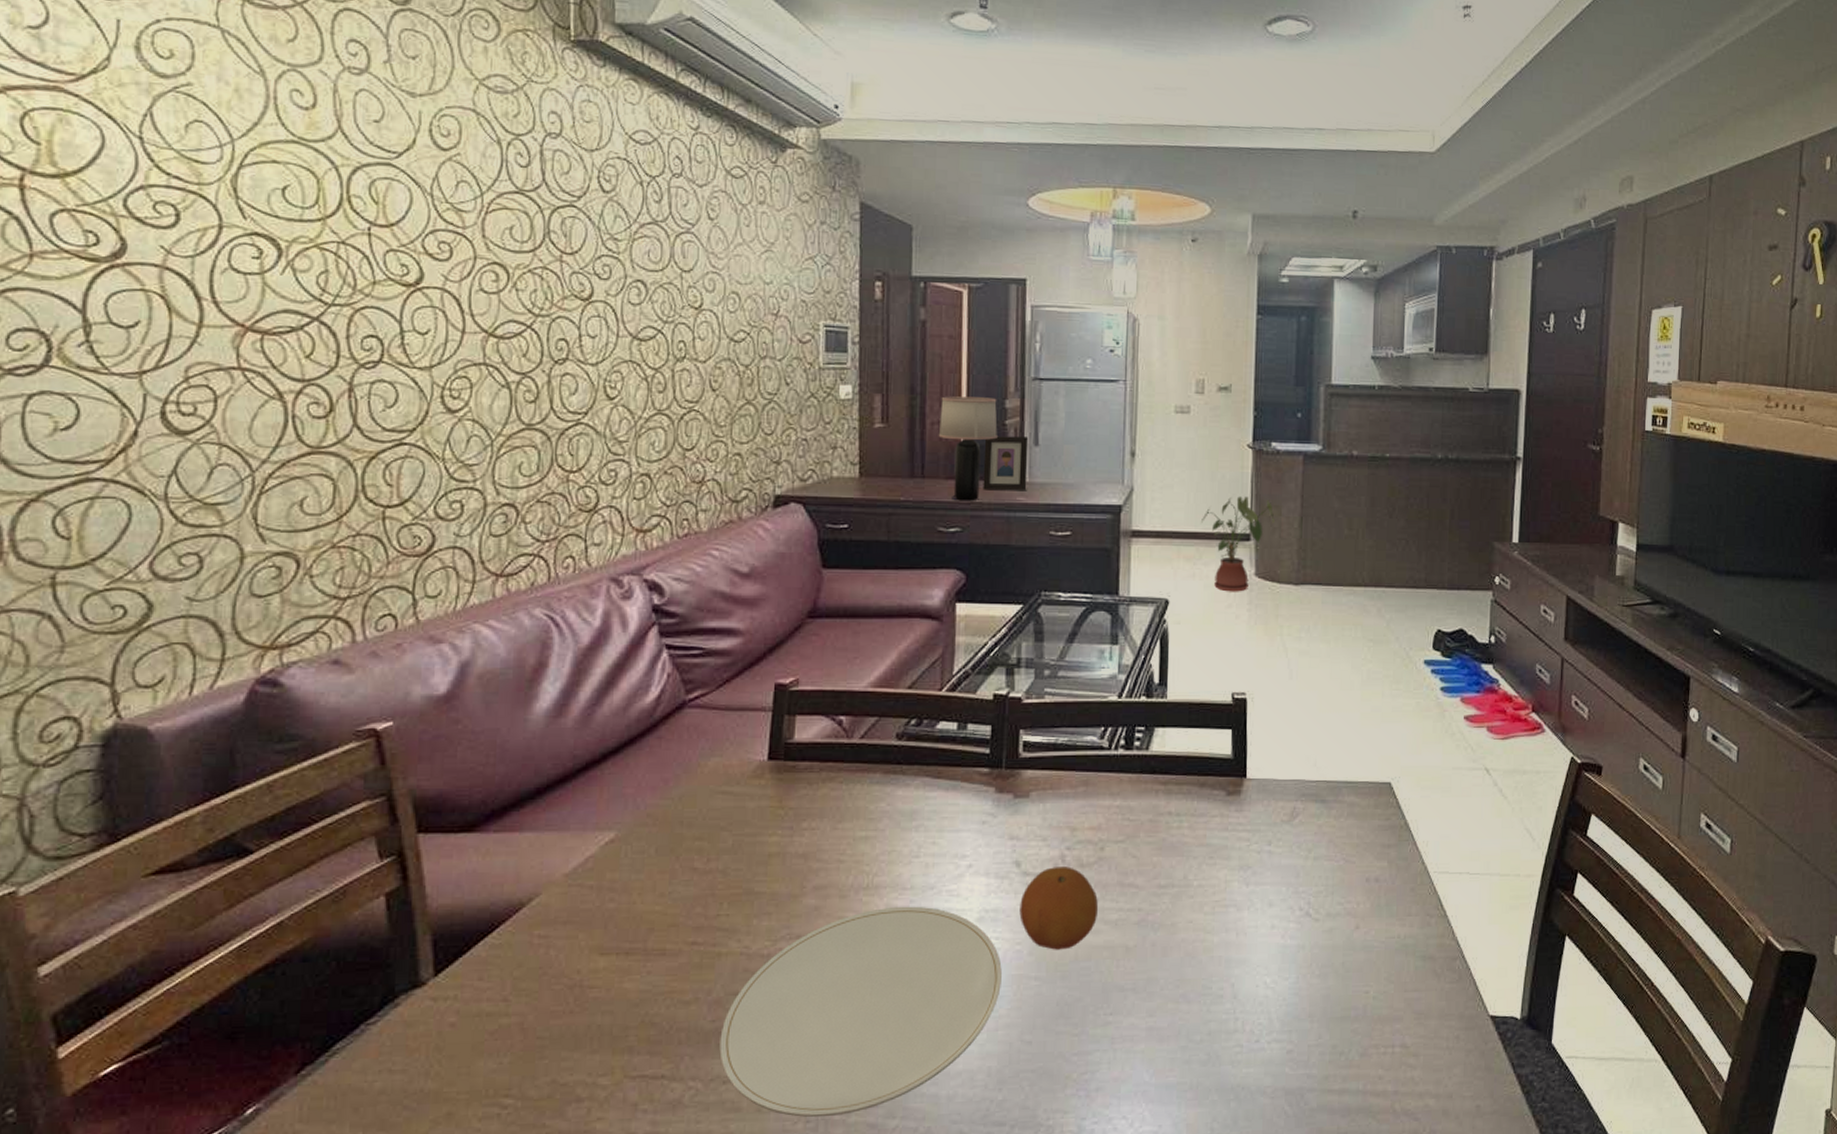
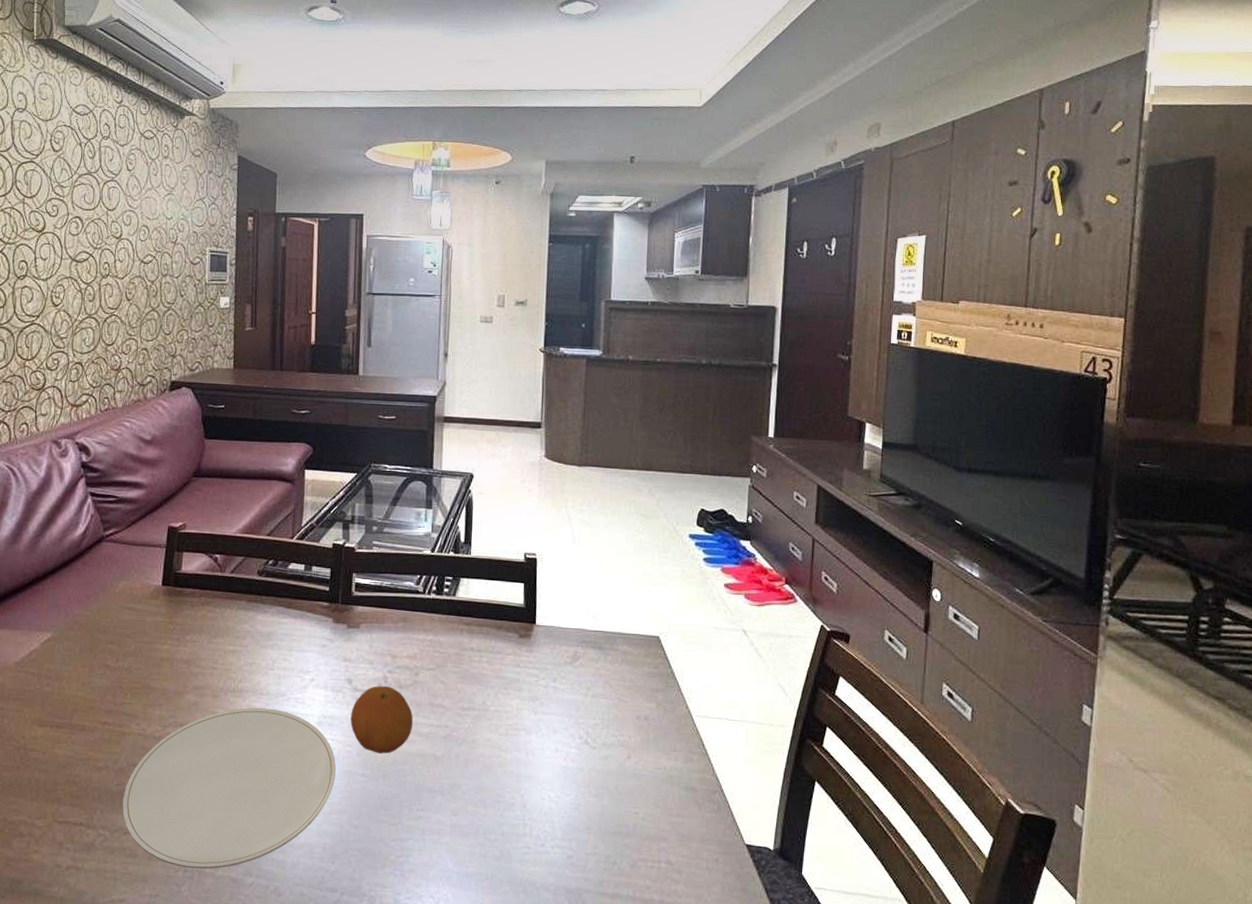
table lamp: present [938,396,998,501] -> none [293,306,339,390]
picture frame: present [983,436,1029,491] -> none [327,338,363,383]
house plant: present [1202,496,1275,592] -> none [501,391,562,470]

